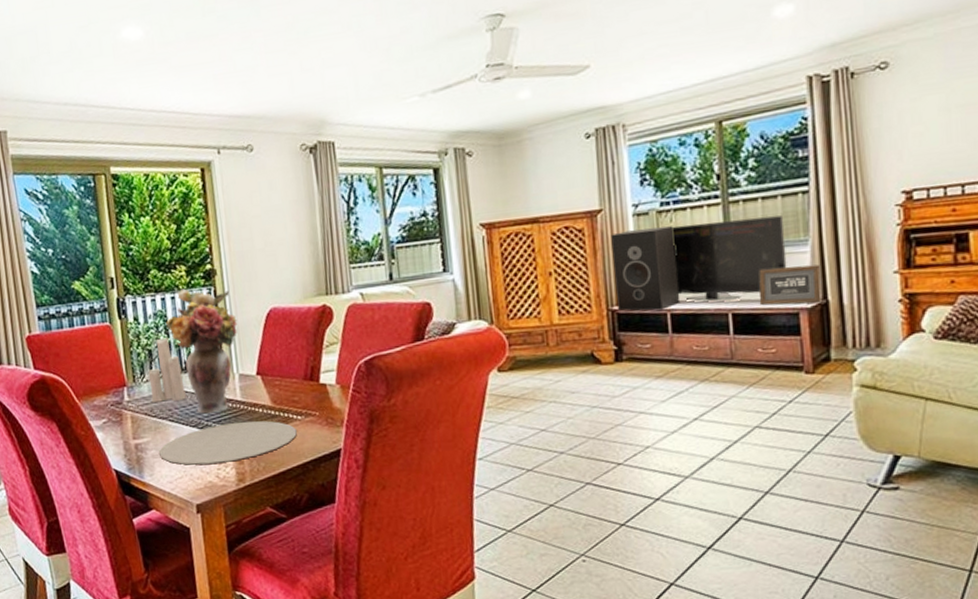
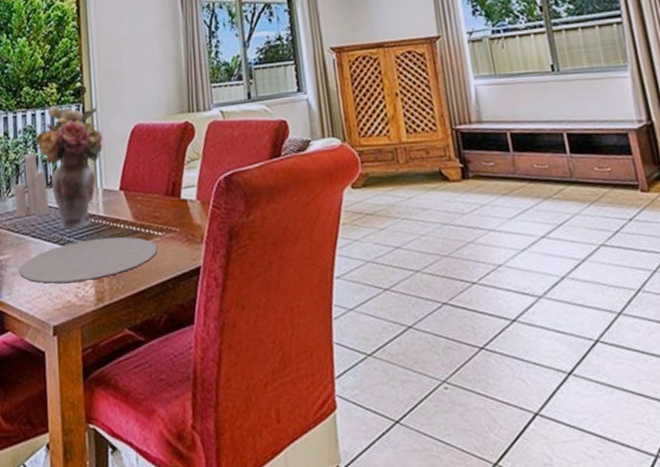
speaker: present [611,226,679,311] -> none [449,52,517,130]
television: present [672,215,787,302] -> none [504,43,612,122]
picture frame: present [758,264,822,306] -> none [586,88,647,126]

